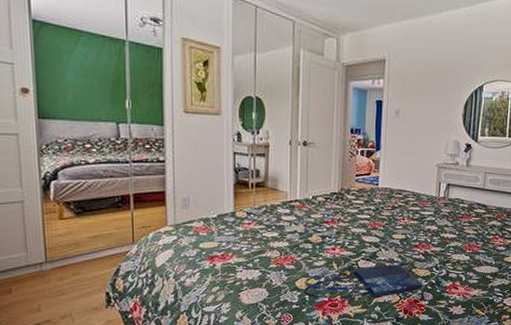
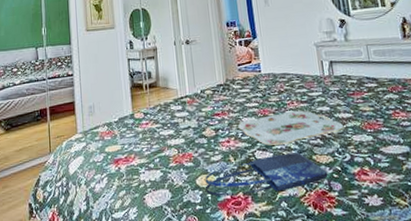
serving tray: none [346,226,447,256] -> present [238,110,344,146]

